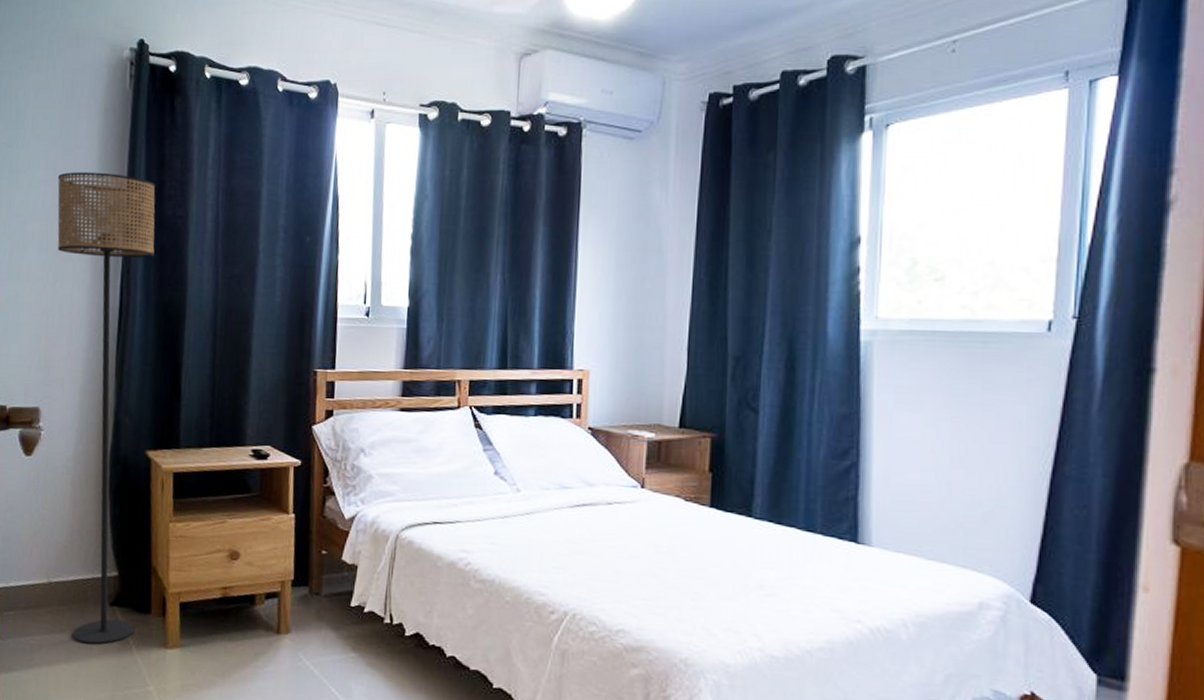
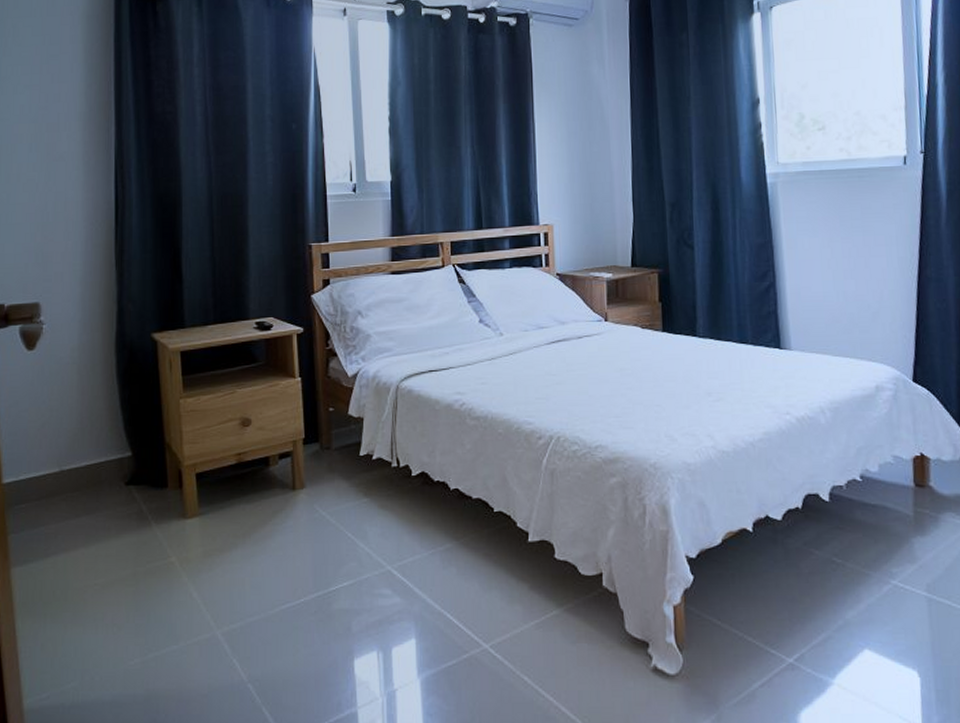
floor lamp: present [57,172,156,645] -> none [44,75,153,525]

